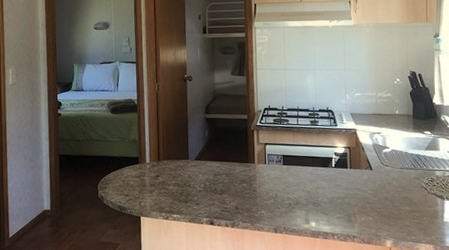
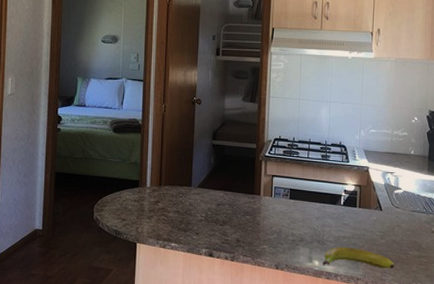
banana: none [319,207,389,226] -> present [322,247,395,269]

